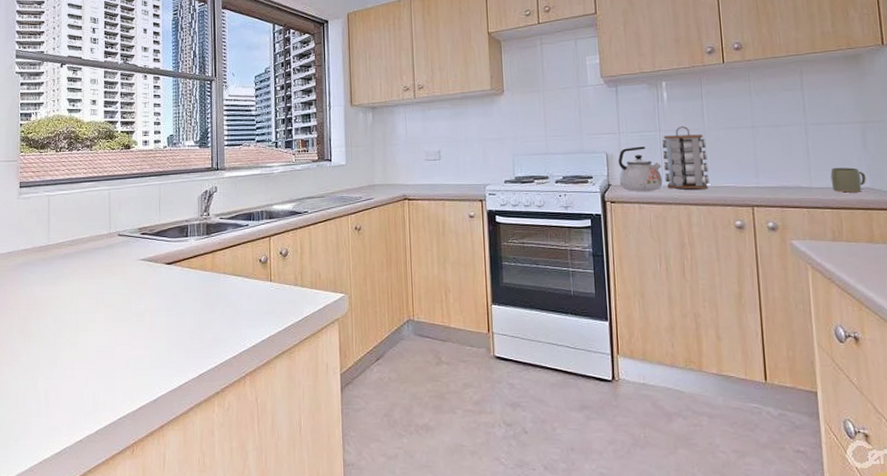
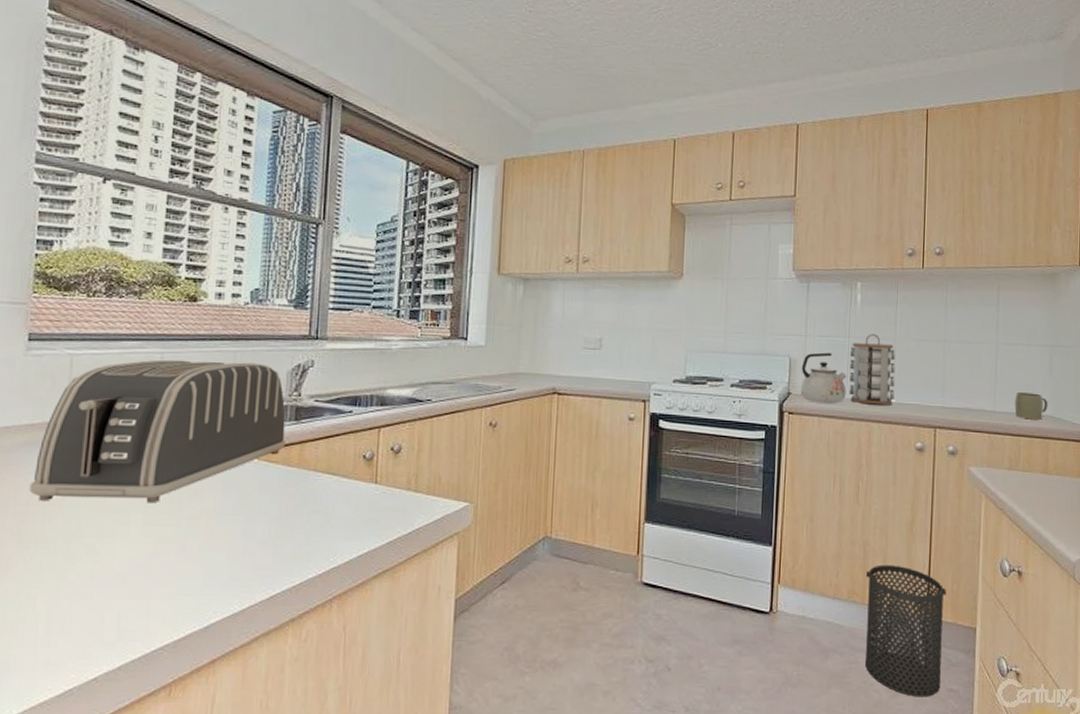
toaster: none [27,192,201,307] -> present [29,359,286,504]
trash can: none [701,334,787,458] -> present [866,564,947,697]

